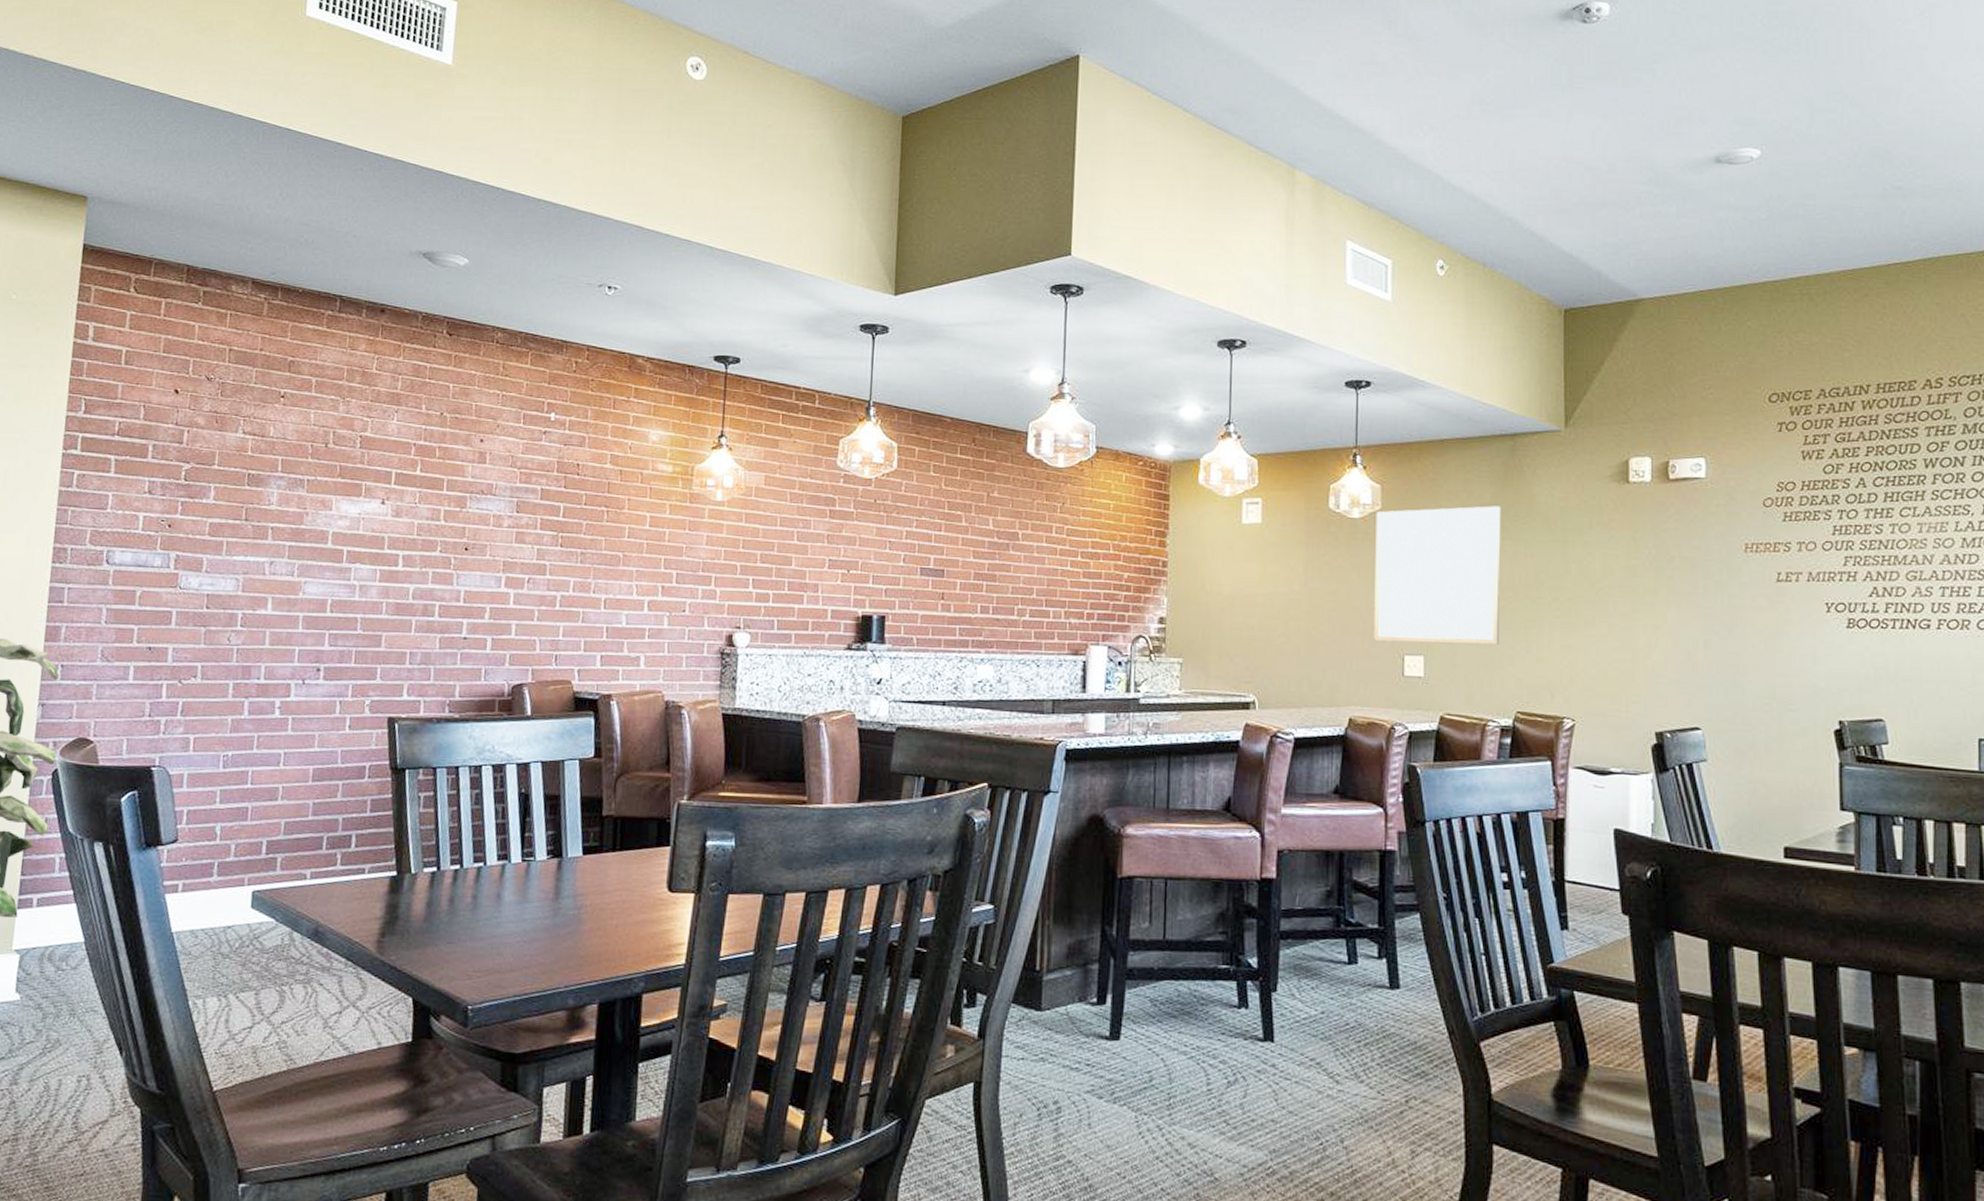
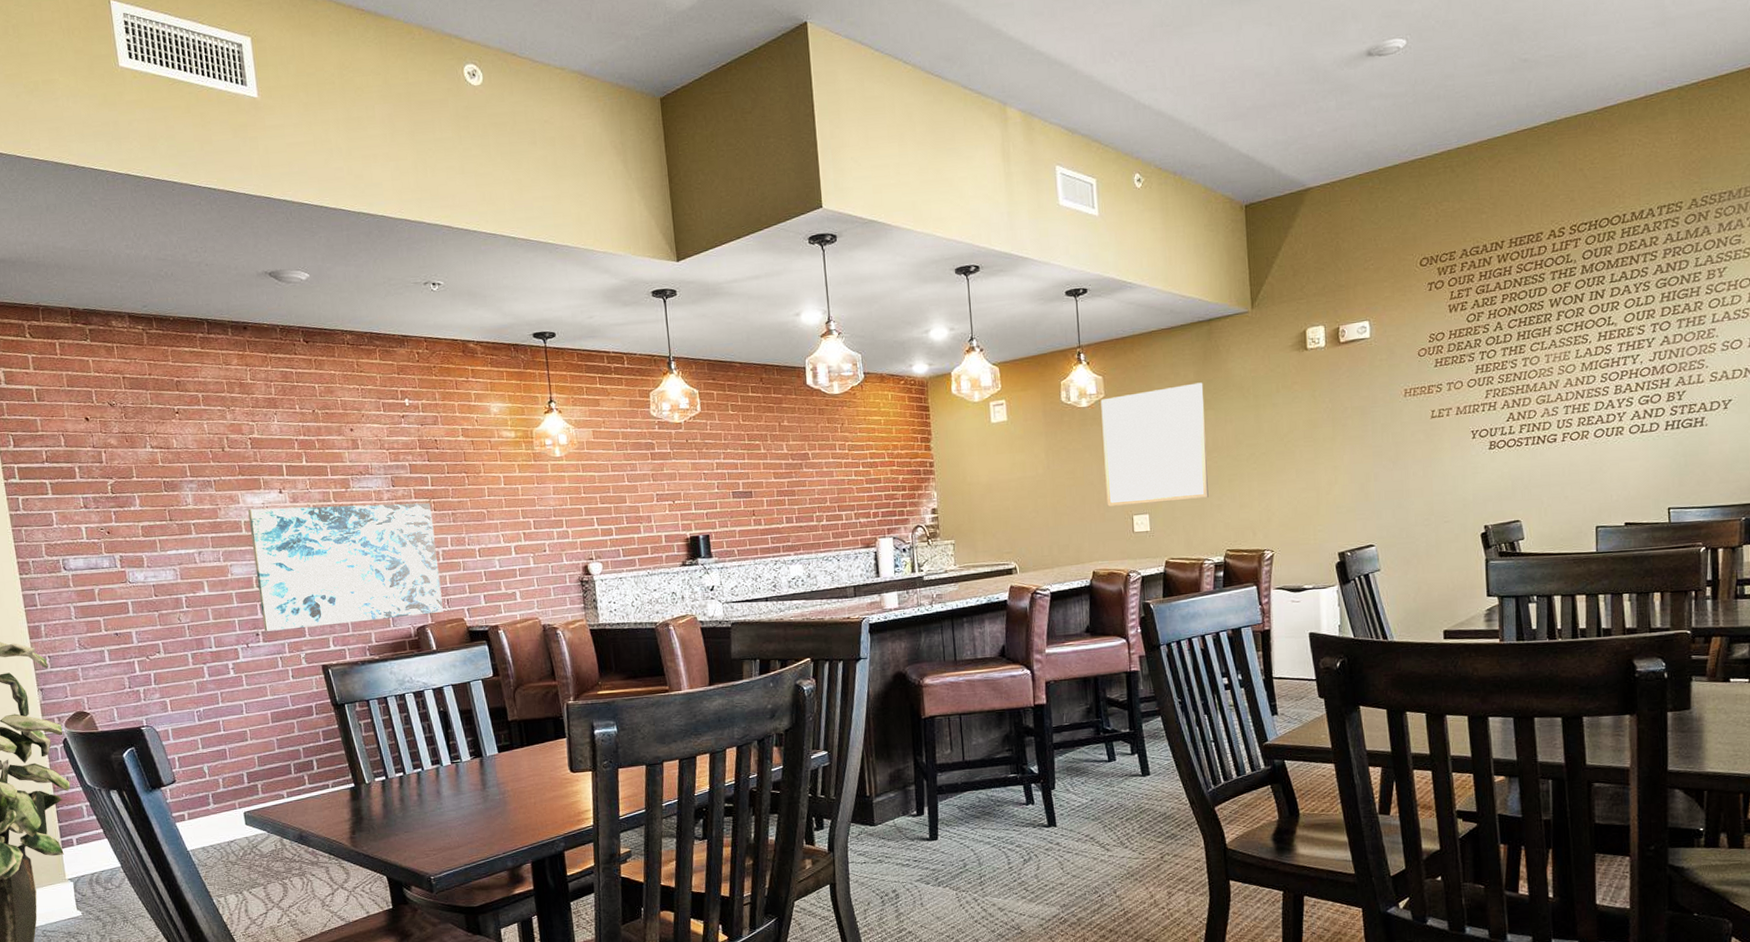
wall art: none [327,518,558,671] -> present [248,502,443,632]

